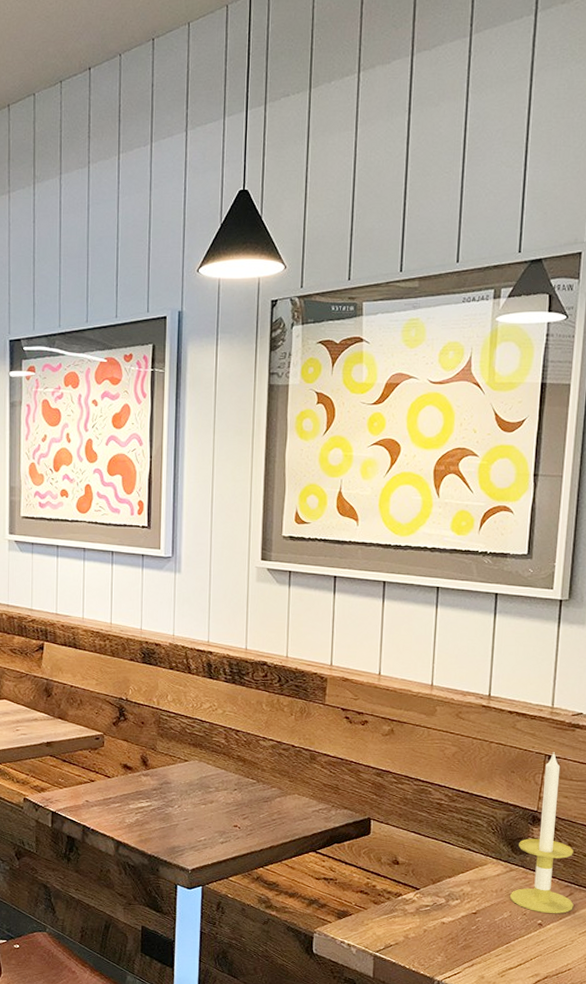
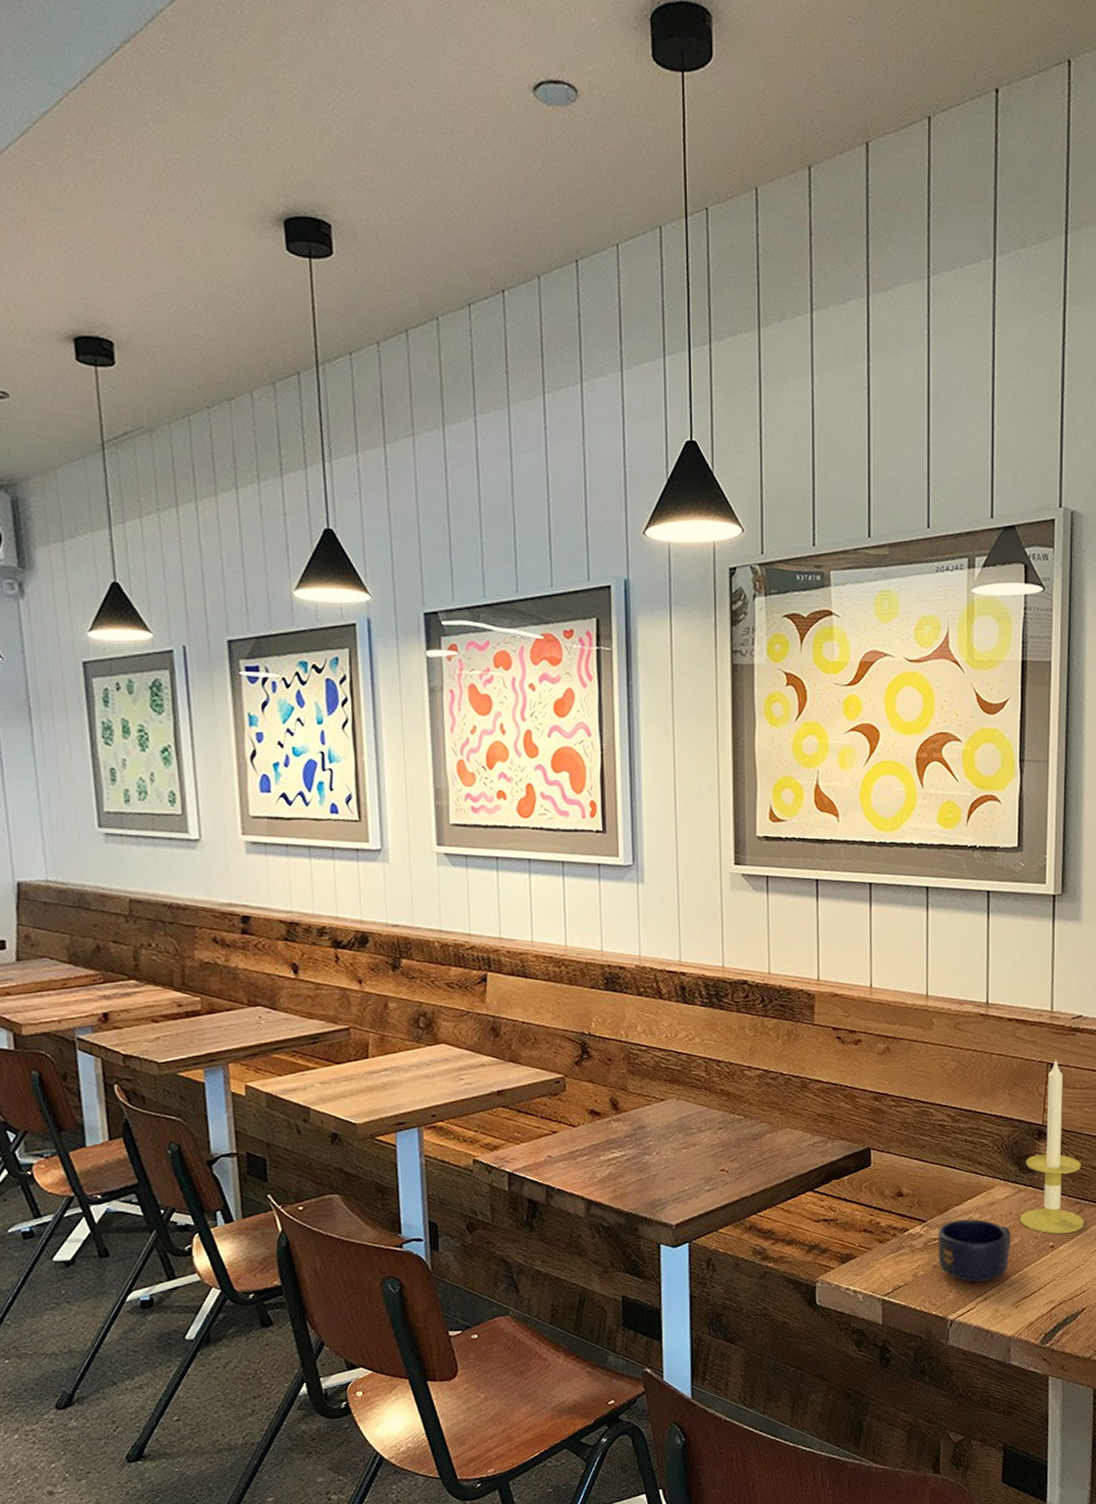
mug: none [429,891,501,950] -> present [938,1219,1011,1283]

